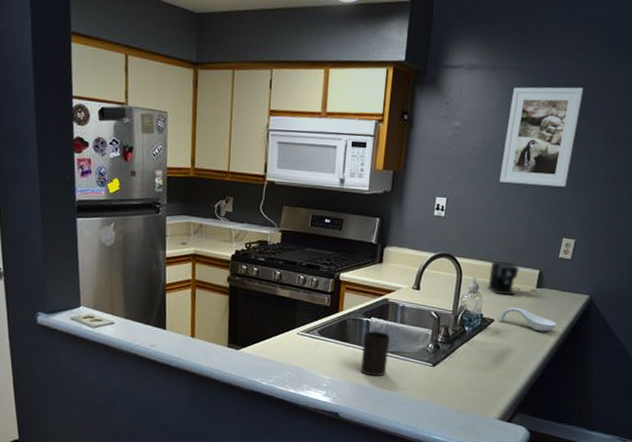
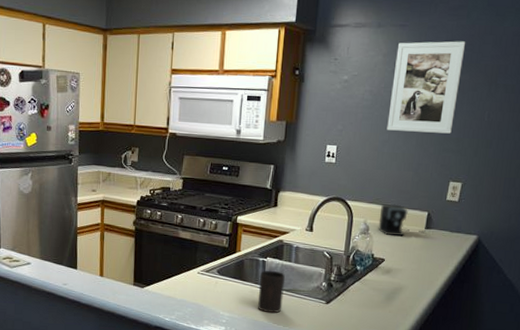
spoon rest: present [498,307,558,332] -> none [388,247,447,271]

